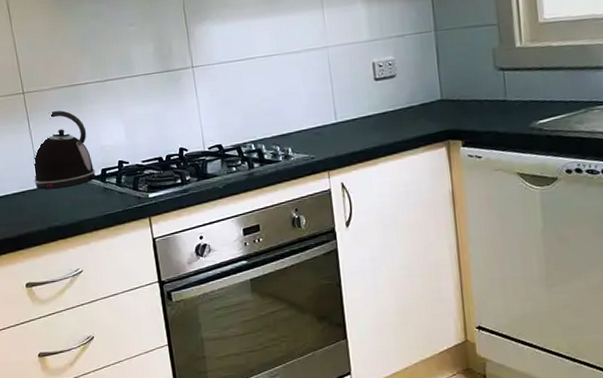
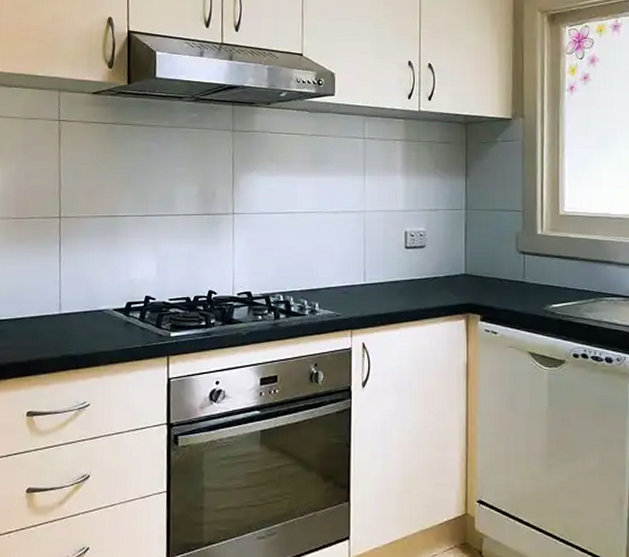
kettle: present [33,110,97,190] -> none [54,238,121,318]

